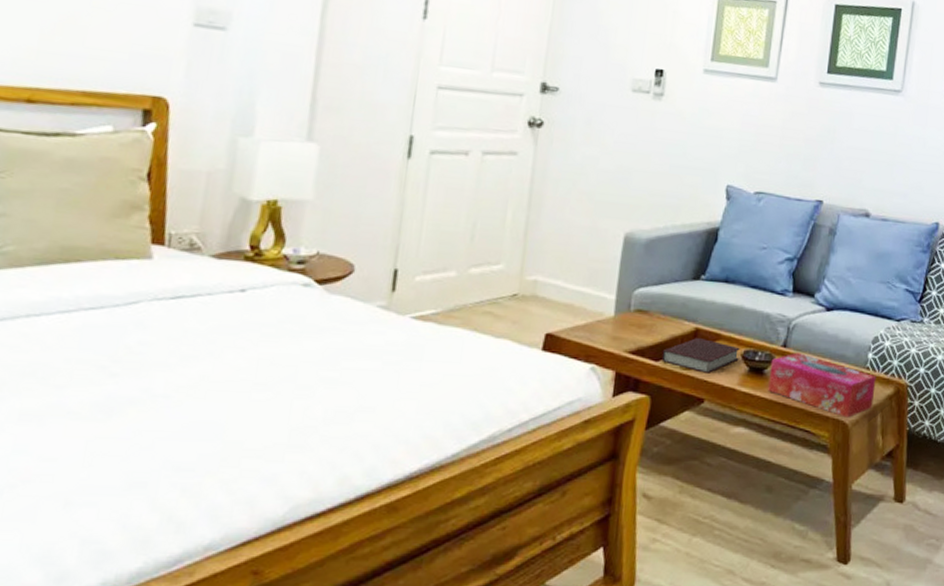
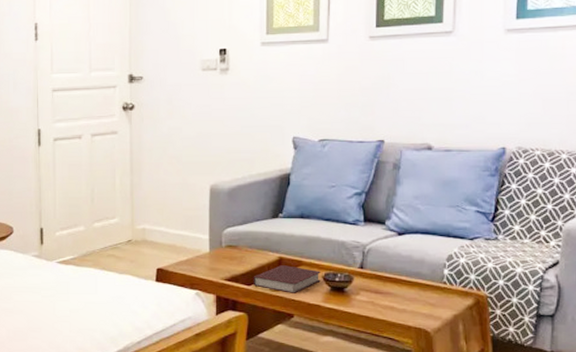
tissue box: present [768,352,876,418] -> none [350,272,454,327]

